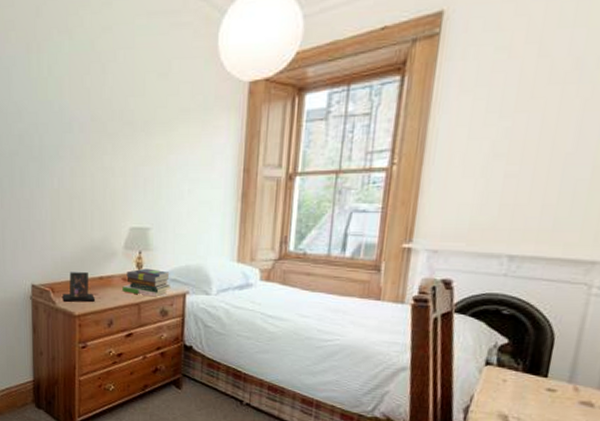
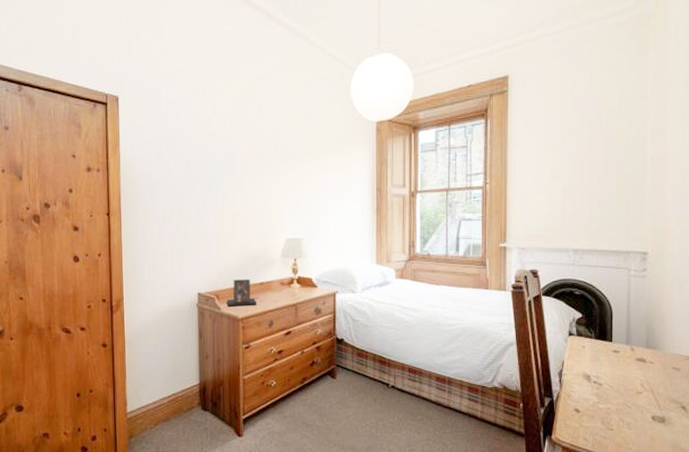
books: present [122,268,171,297] -> none [281,273,323,298]

